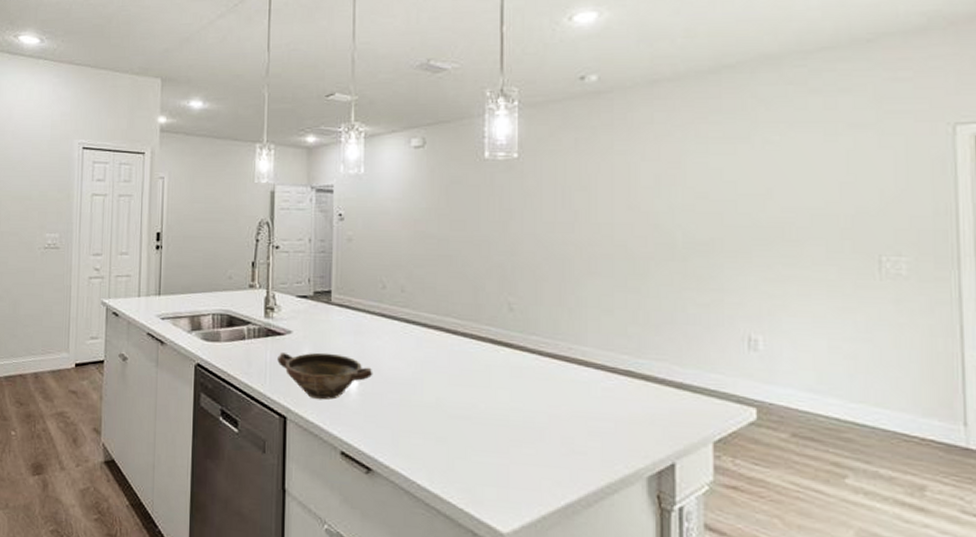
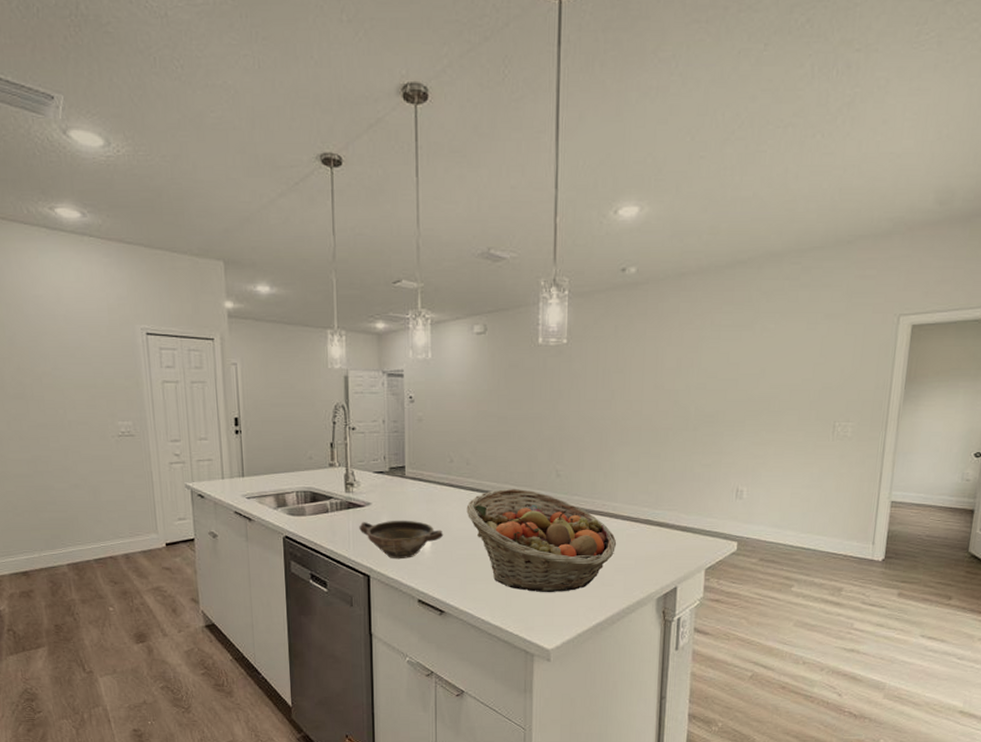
fruit basket: none [400,322,589,458] -> present [466,488,617,593]

